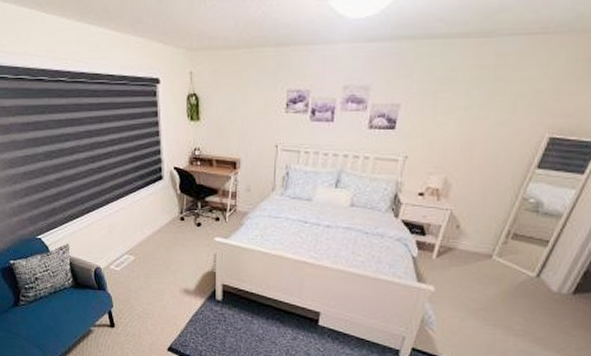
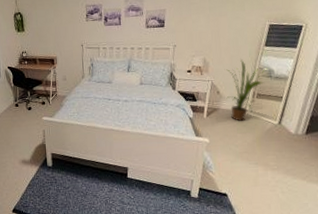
house plant: none [468,184,538,269] -> present [226,59,270,122]

